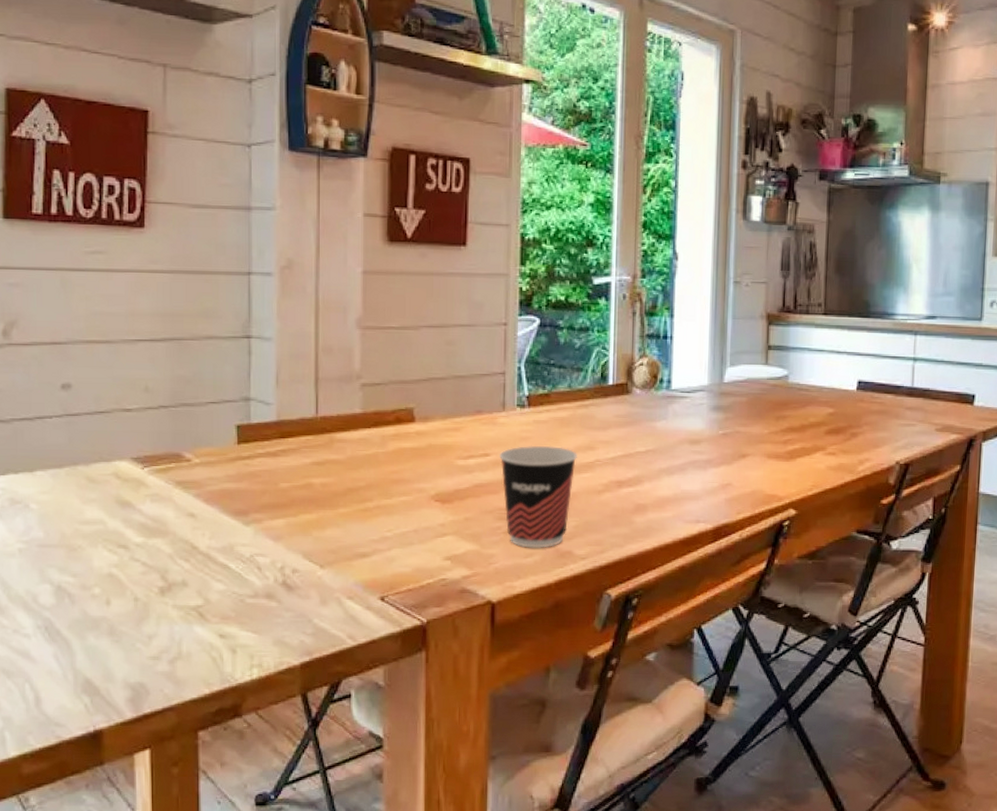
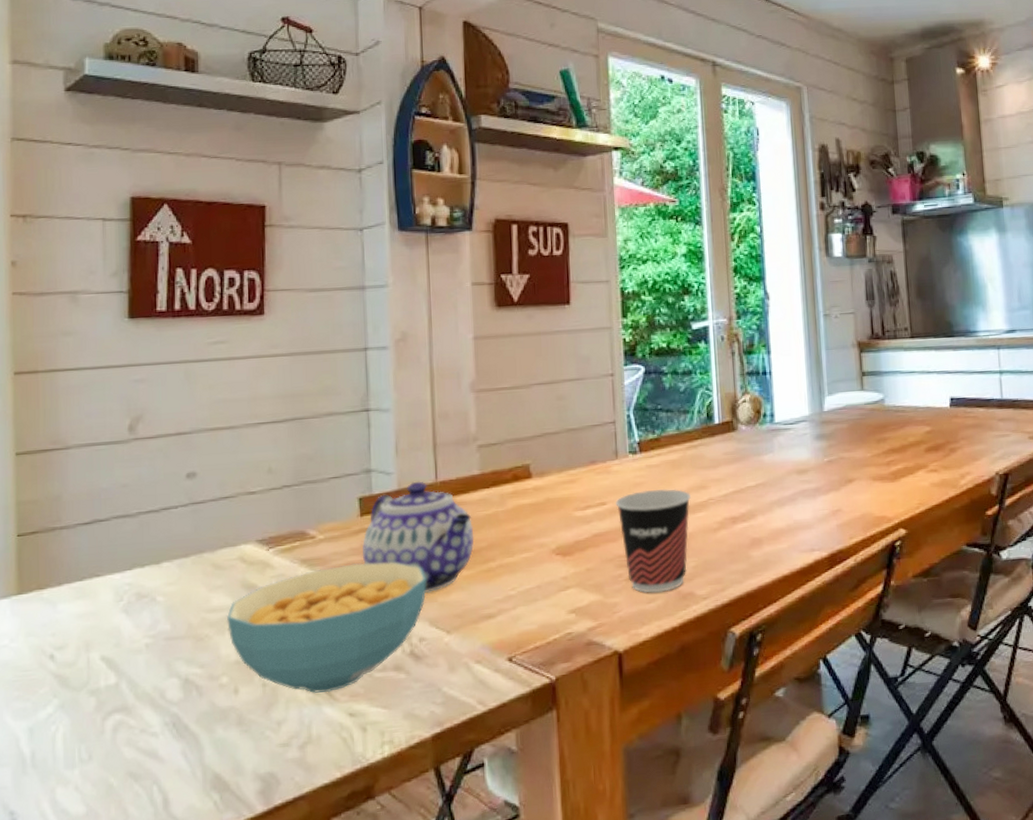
cereal bowl: none [99,489,302,613] -> present [226,561,426,693]
teapot: none [239,414,353,527] -> present [362,481,475,594]

